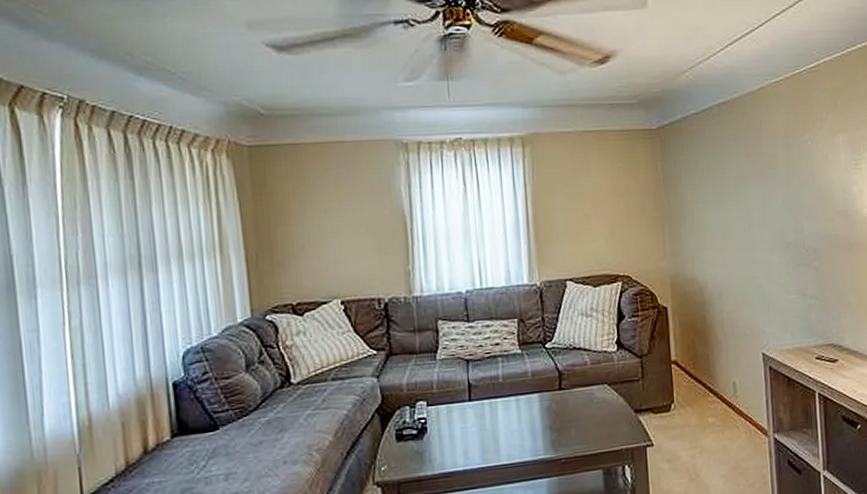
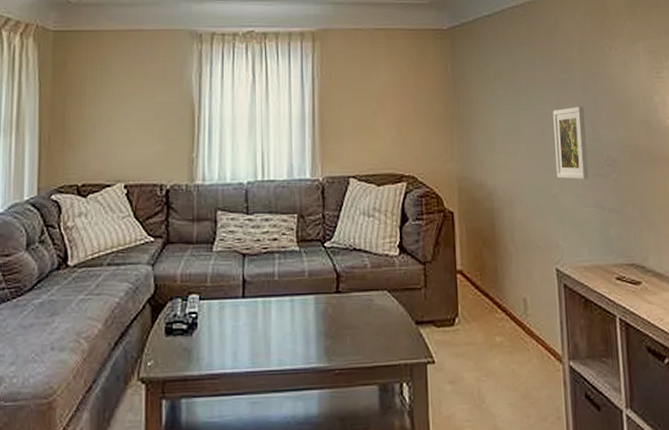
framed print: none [758,199,792,270] -> present [553,106,589,179]

